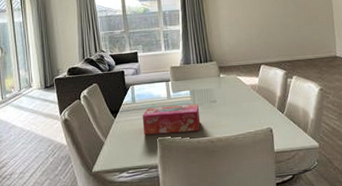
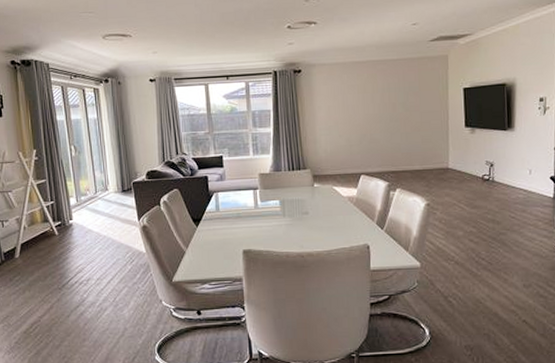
tissue box: present [142,104,201,135] -> none [226,215,290,246]

